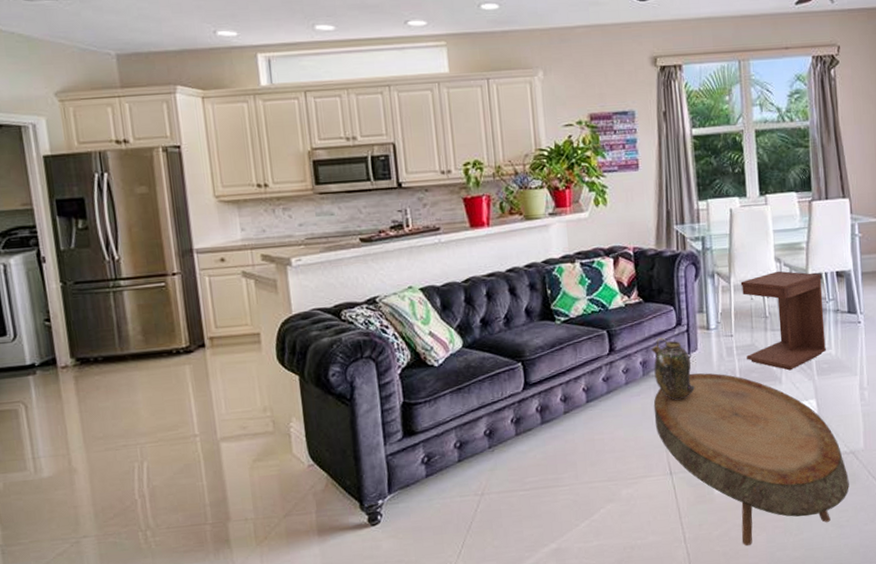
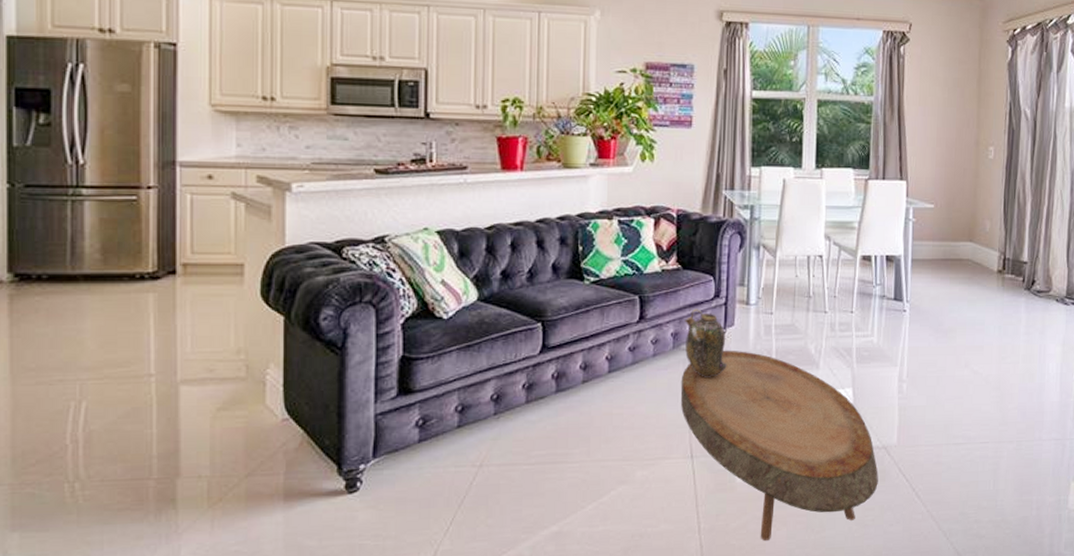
side table: present [740,271,826,371] -> none [785,249,871,356]

